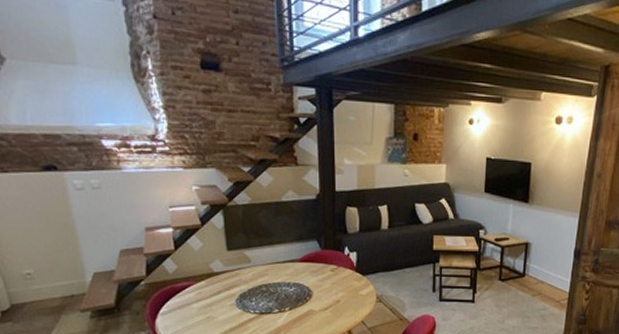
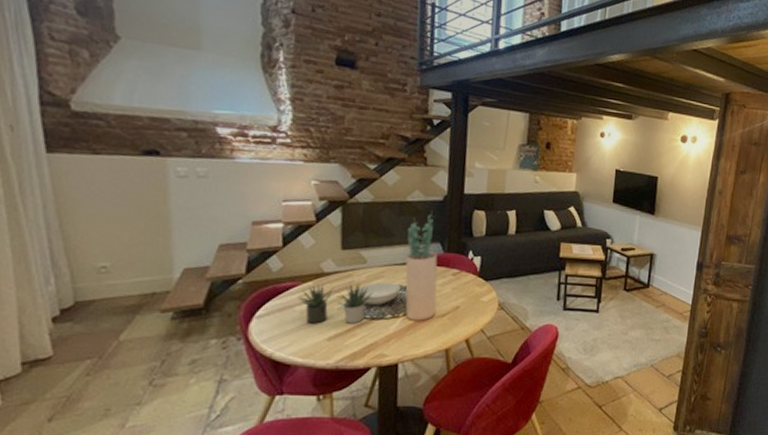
succulent plant: none [193,281,260,319] -> present [296,283,374,324]
bowl: none [246,279,284,302] -> present [358,282,400,306]
vase: none [285,208,318,314] -> present [405,209,438,321]

